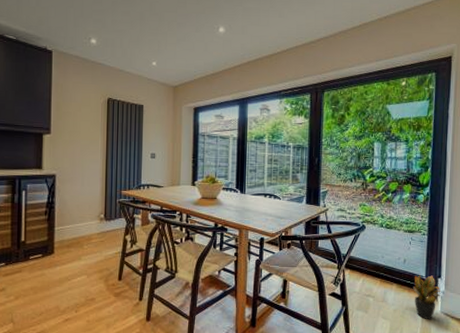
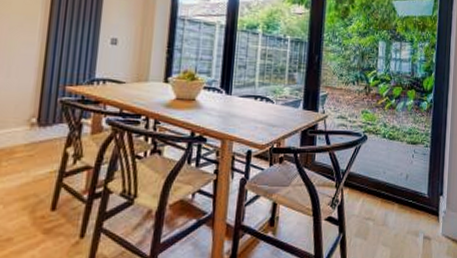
potted plant: present [413,273,441,320] -> none [415,190,443,245]

